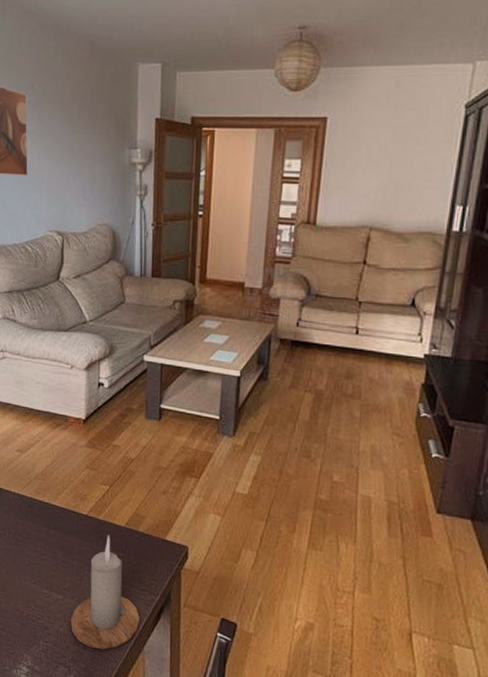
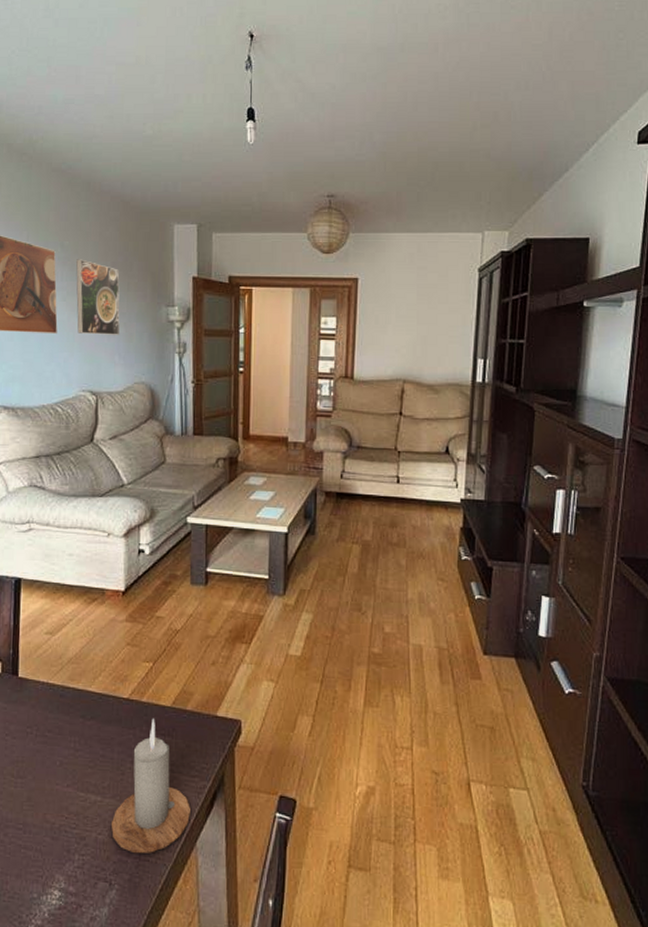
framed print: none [45,102,85,177] -> present [76,259,120,335]

